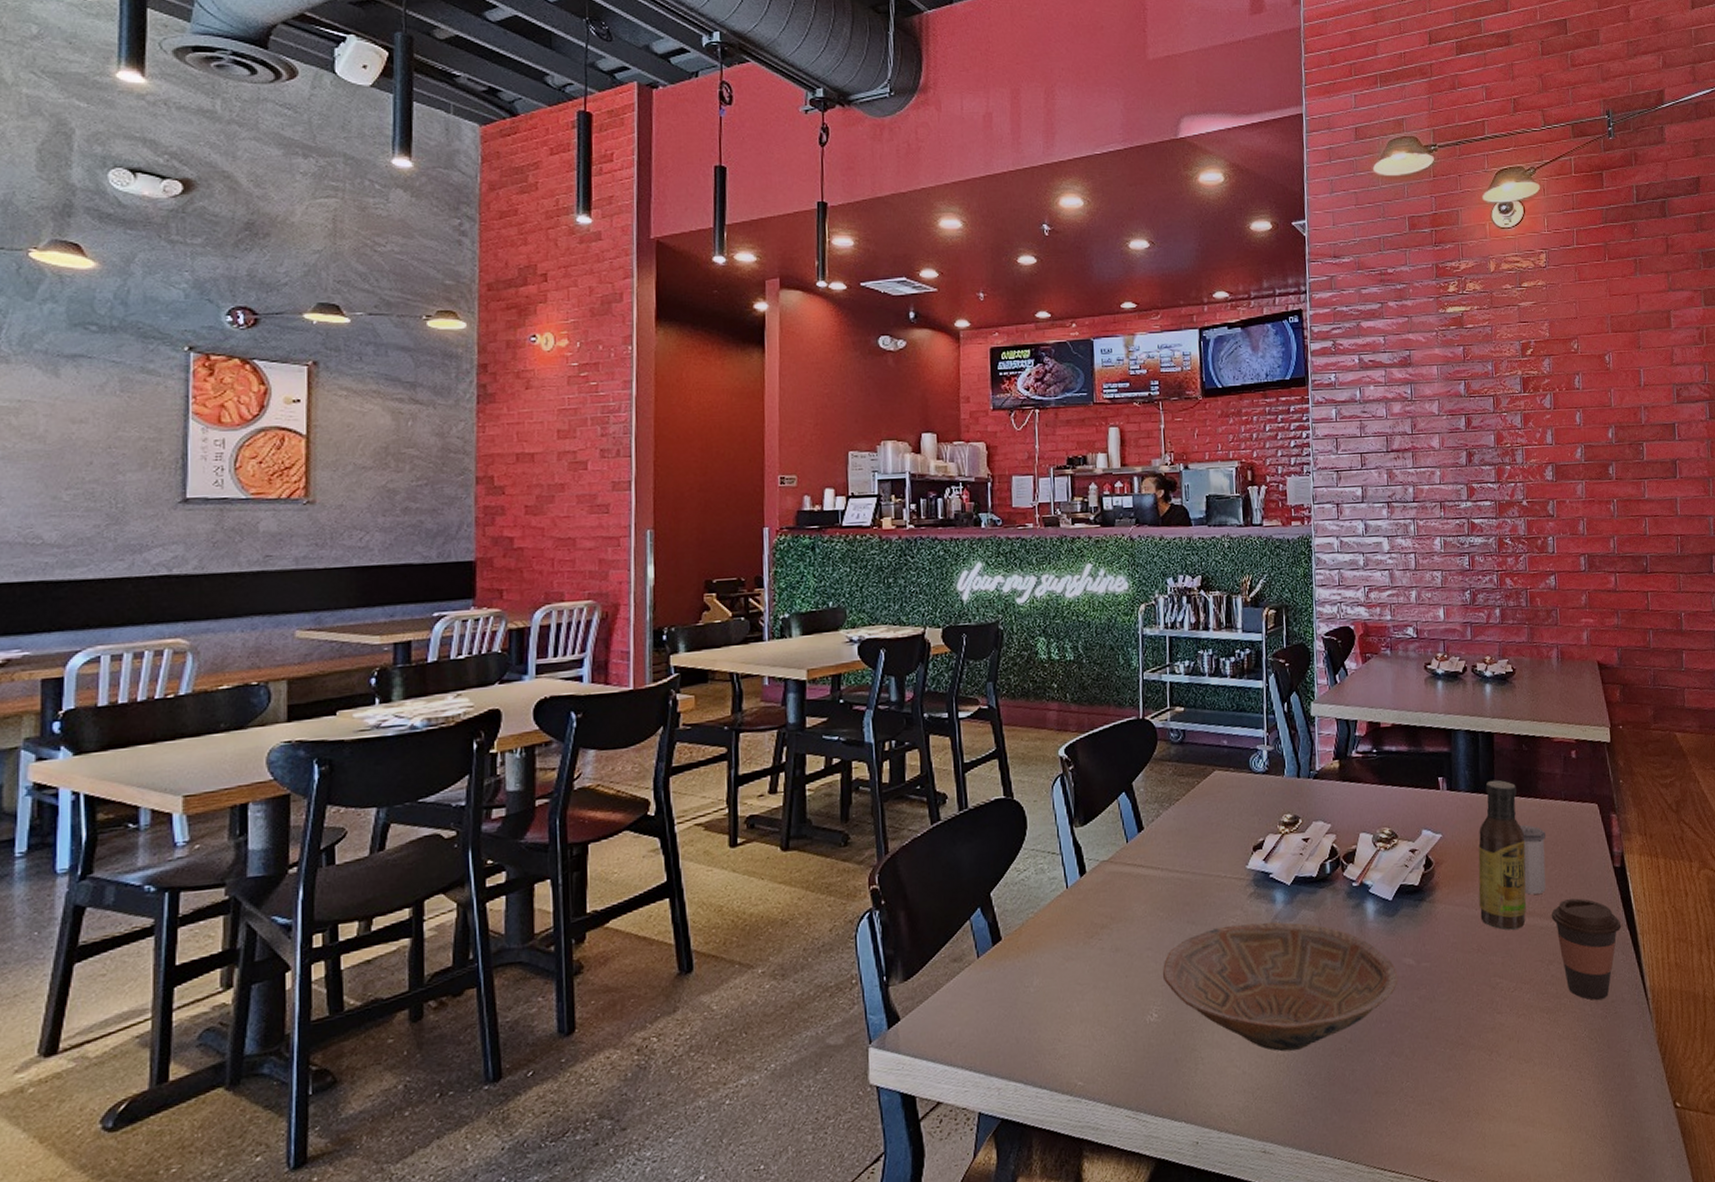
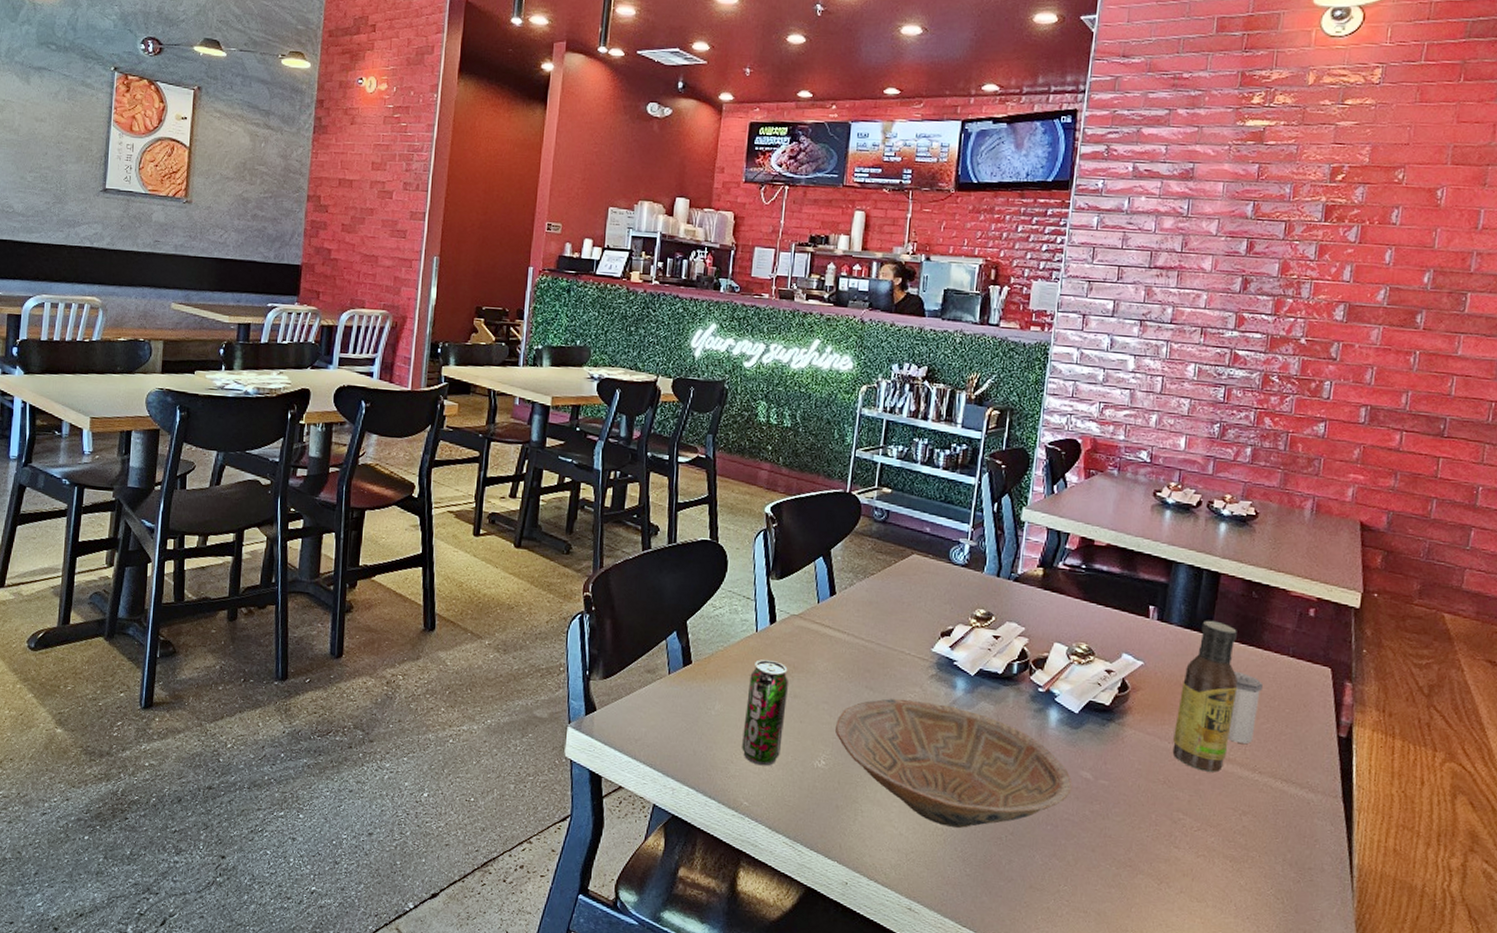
beverage can: none [1066,915,1110,1037] -> present [742,659,789,766]
coffee cup: present [1551,898,1622,1000] -> none [1253,756,1336,863]

